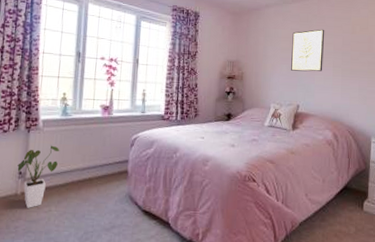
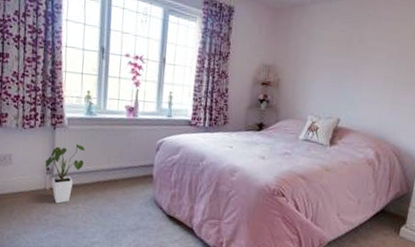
wall art: present [291,29,325,72] -> none [334,32,380,82]

